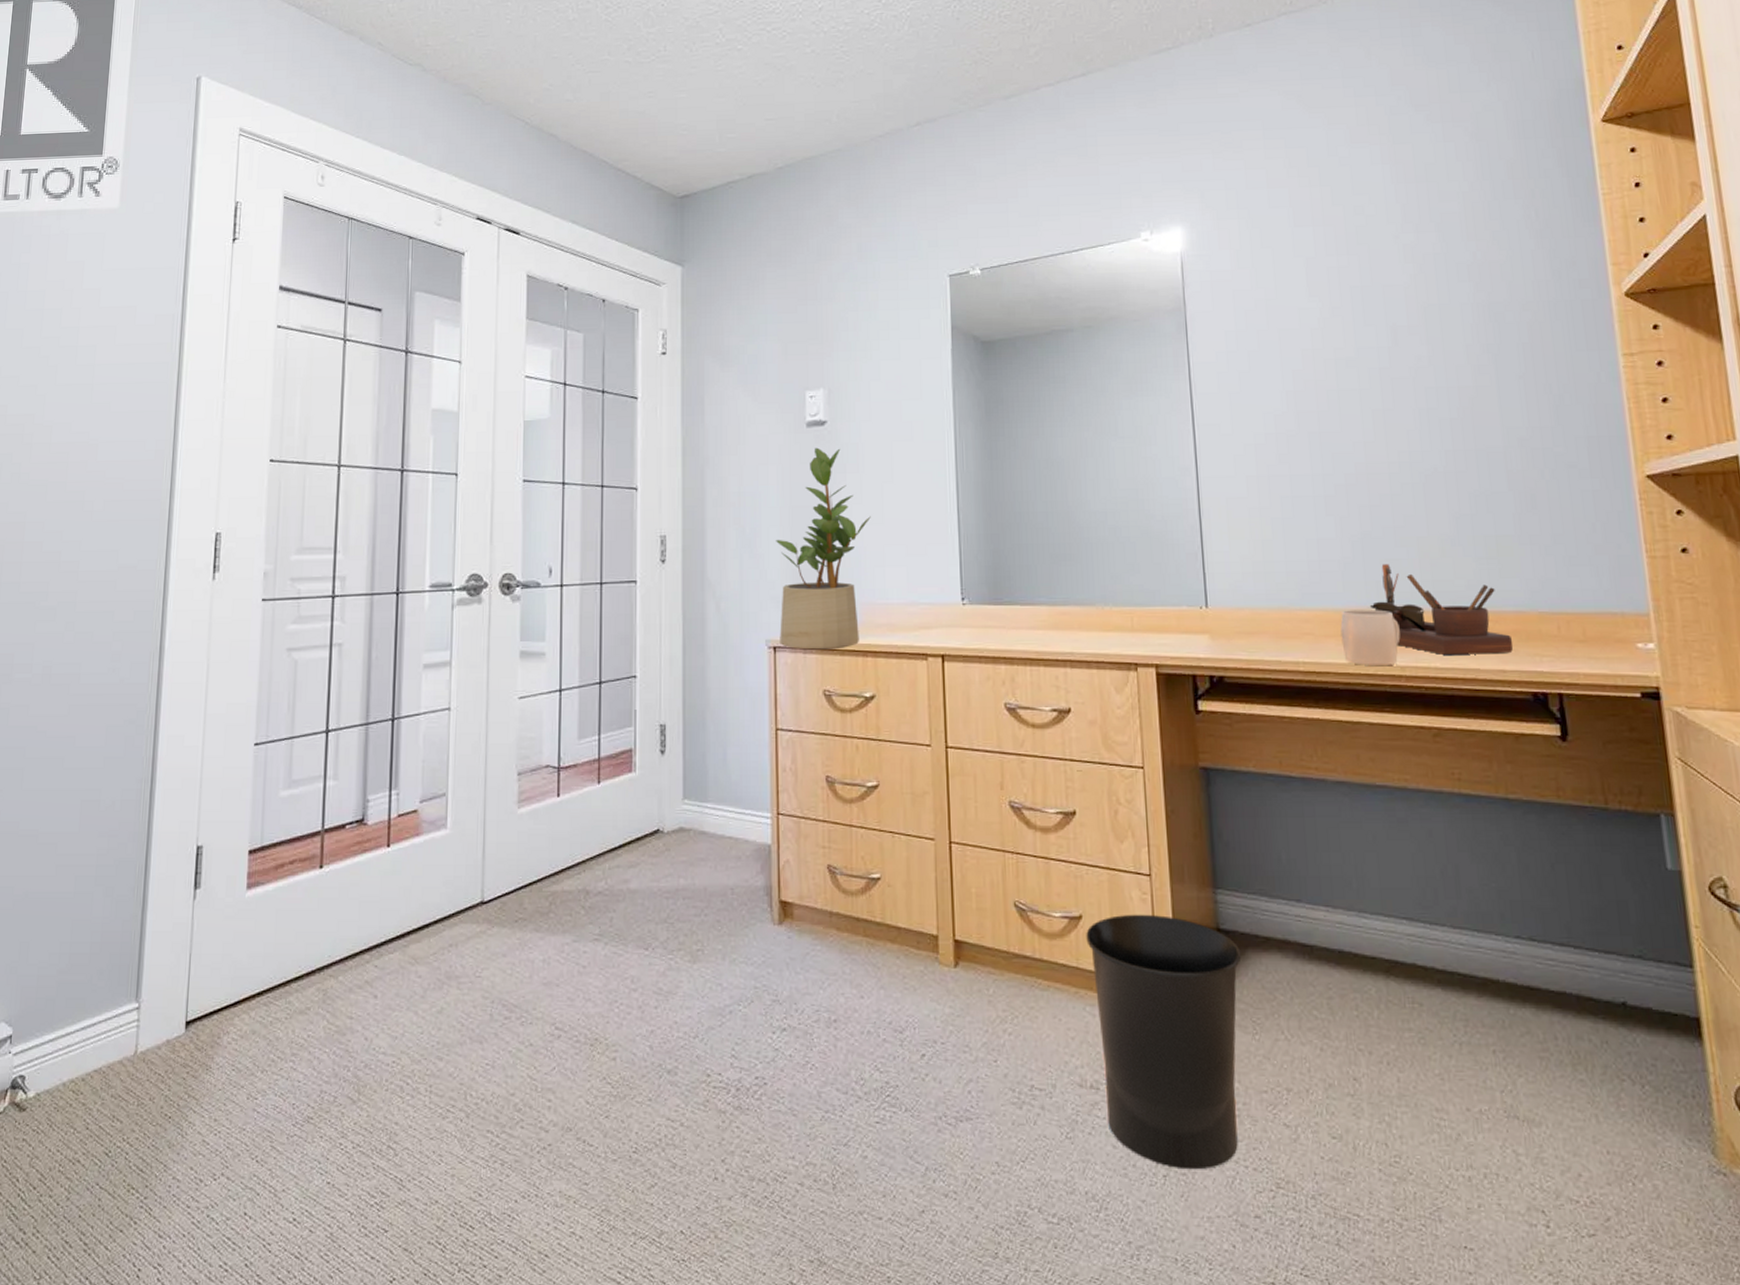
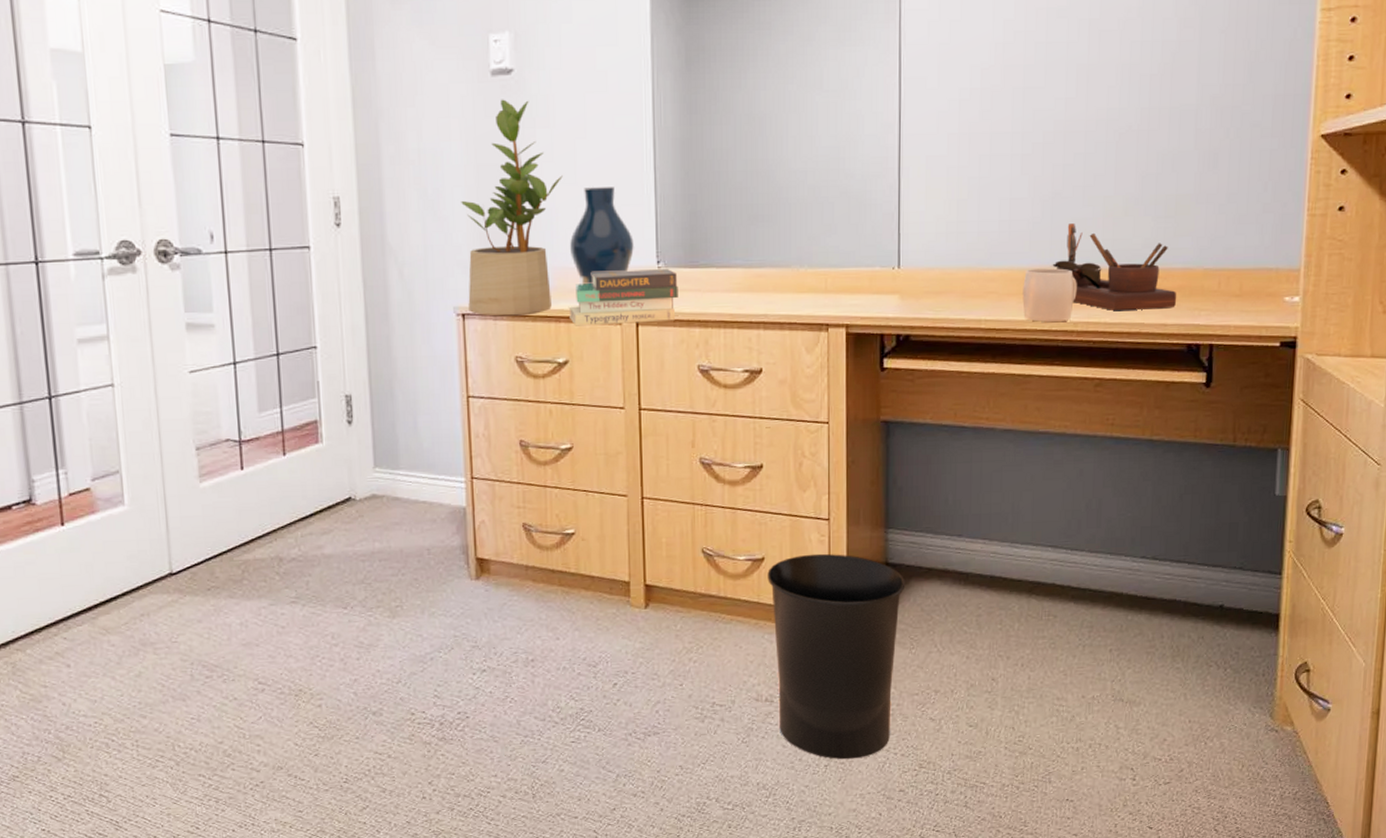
books: none [875,606,983,661] -> present [568,269,678,326]
vase: none [876,527,939,620] -> present [569,187,634,285]

